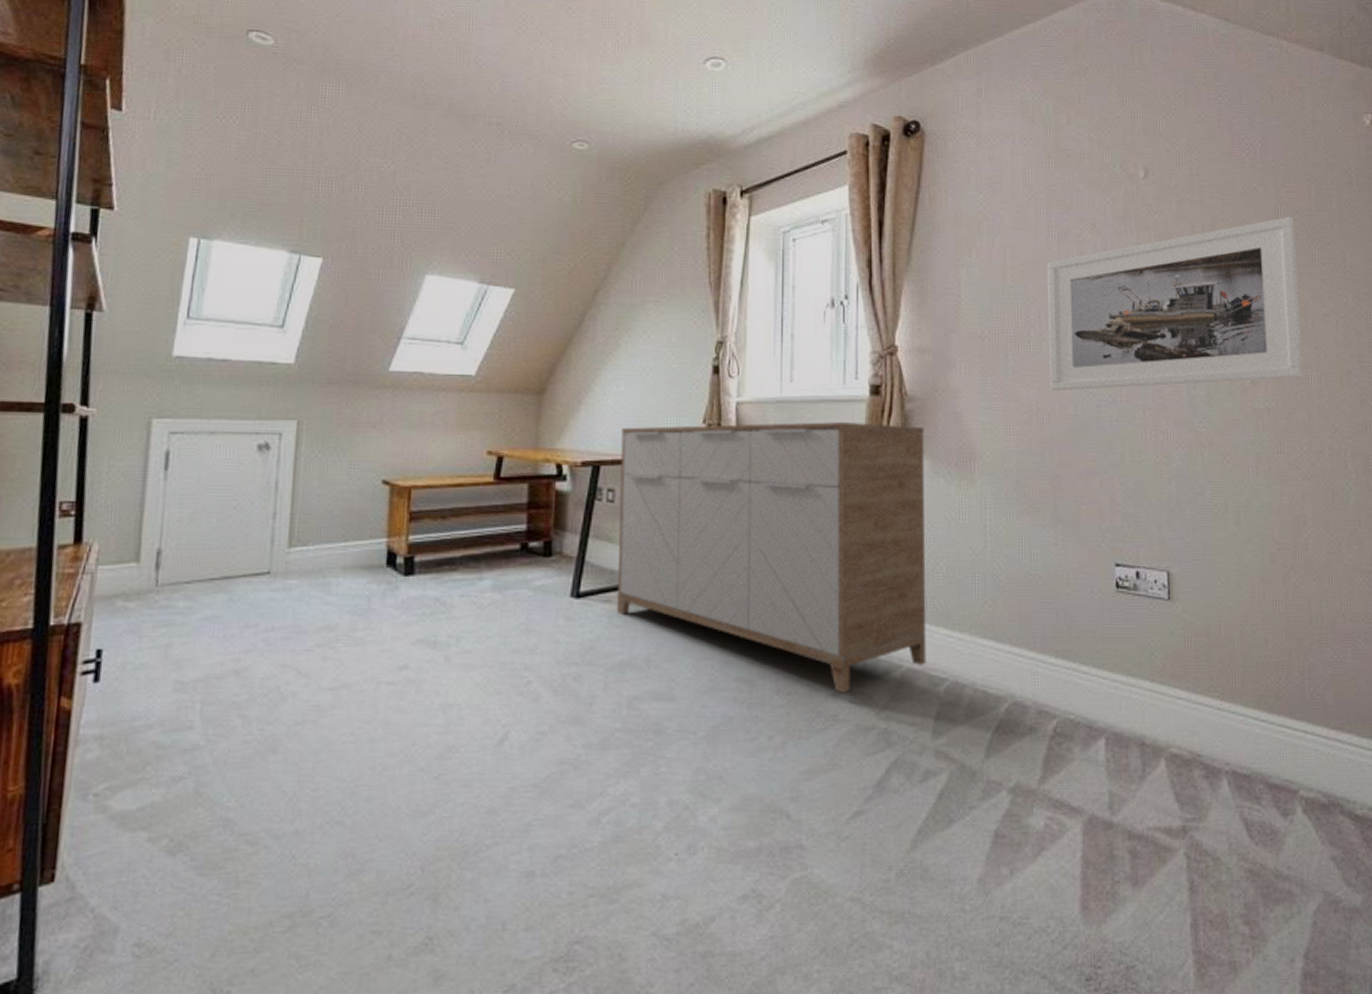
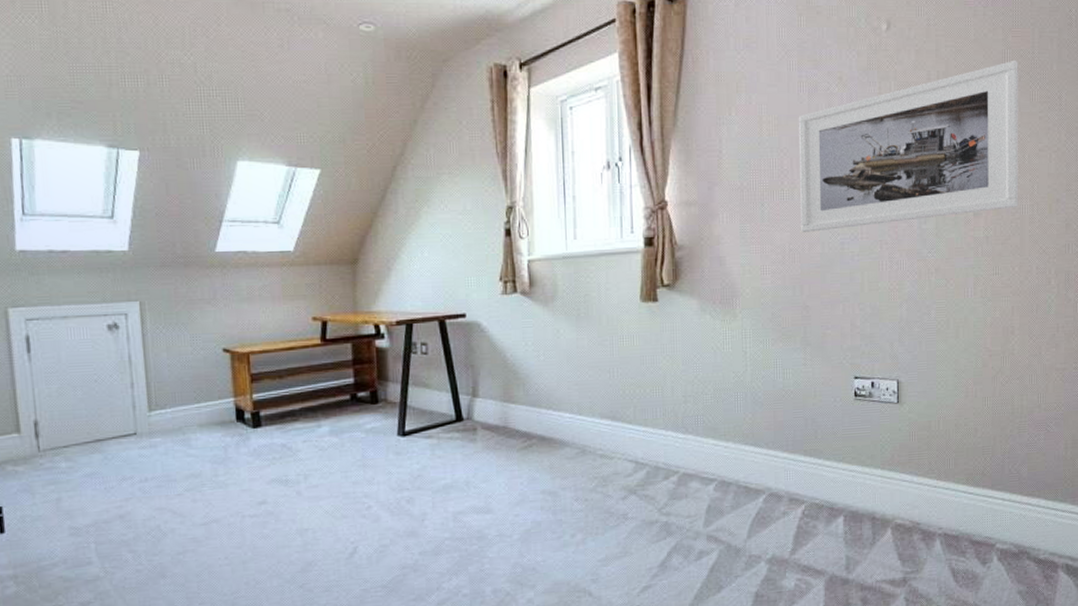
sideboard: present [617,422,926,693] -> none [429,271,698,497]

